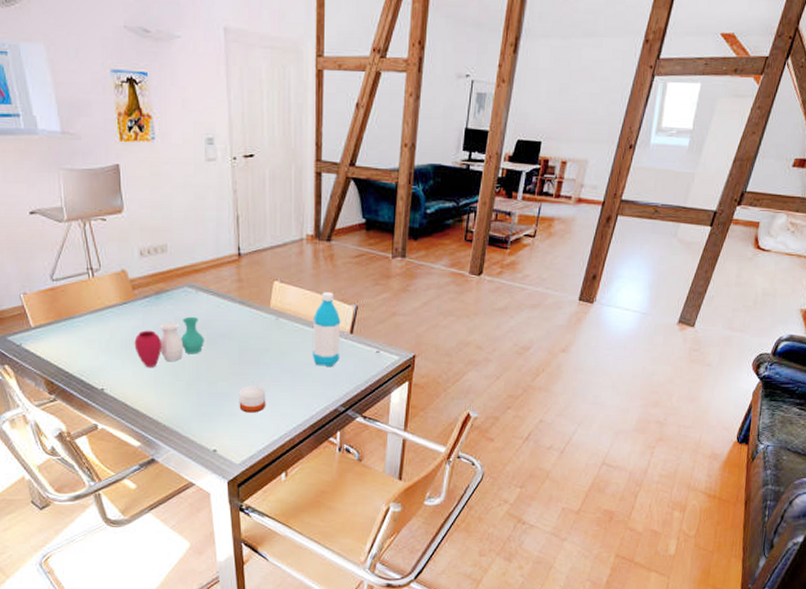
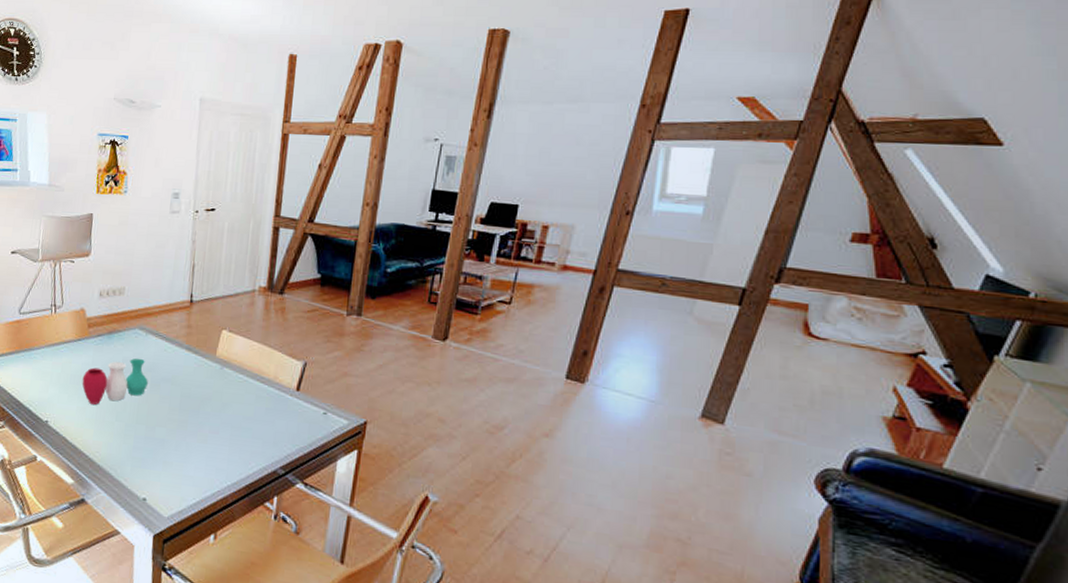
candle: present [239,385,266,413] -> none [174,434,202,464]
water bottle: present [312,292,341,366] -> none [254,345,288,424]

